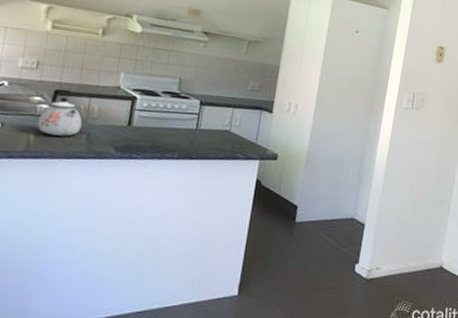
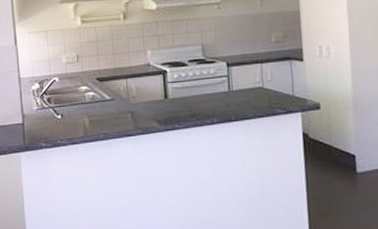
kettle: present [37,88,83,137] -> none [88,75,125,119]

